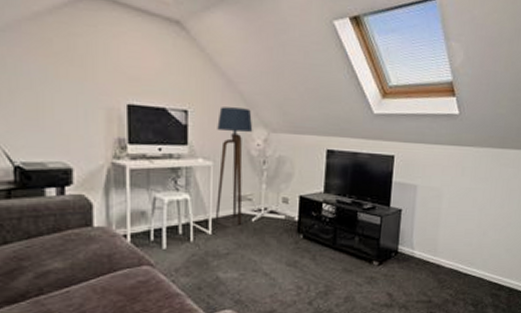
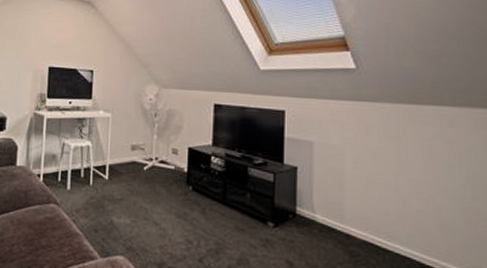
floor lamp: present [215,107,253,225] -> none [111,67,146,172]

